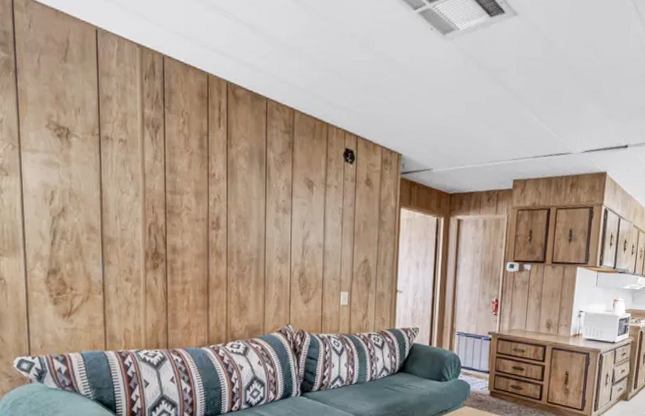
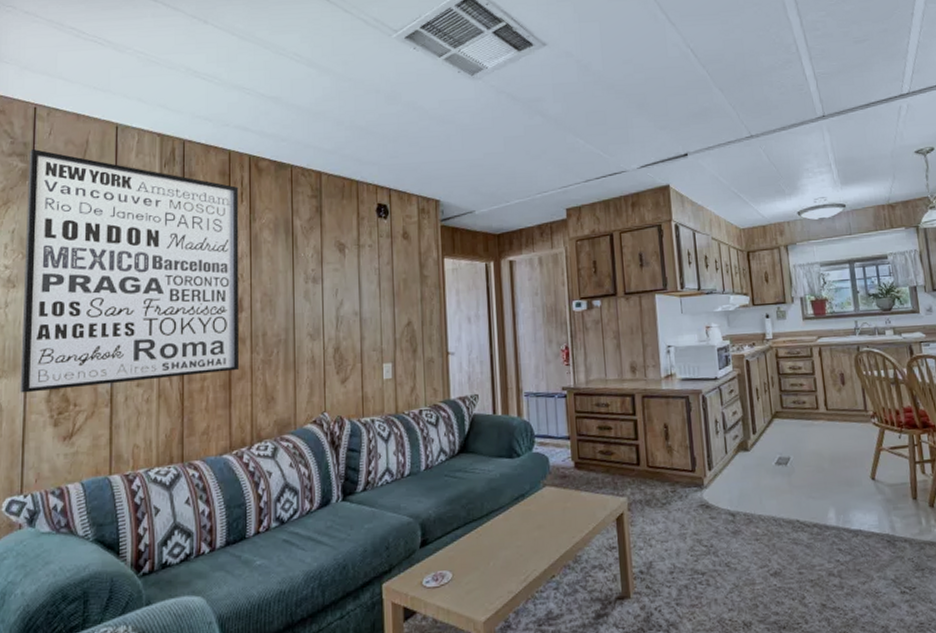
wall art: none [10,39,217,280] -> present [19,148,240,393]

